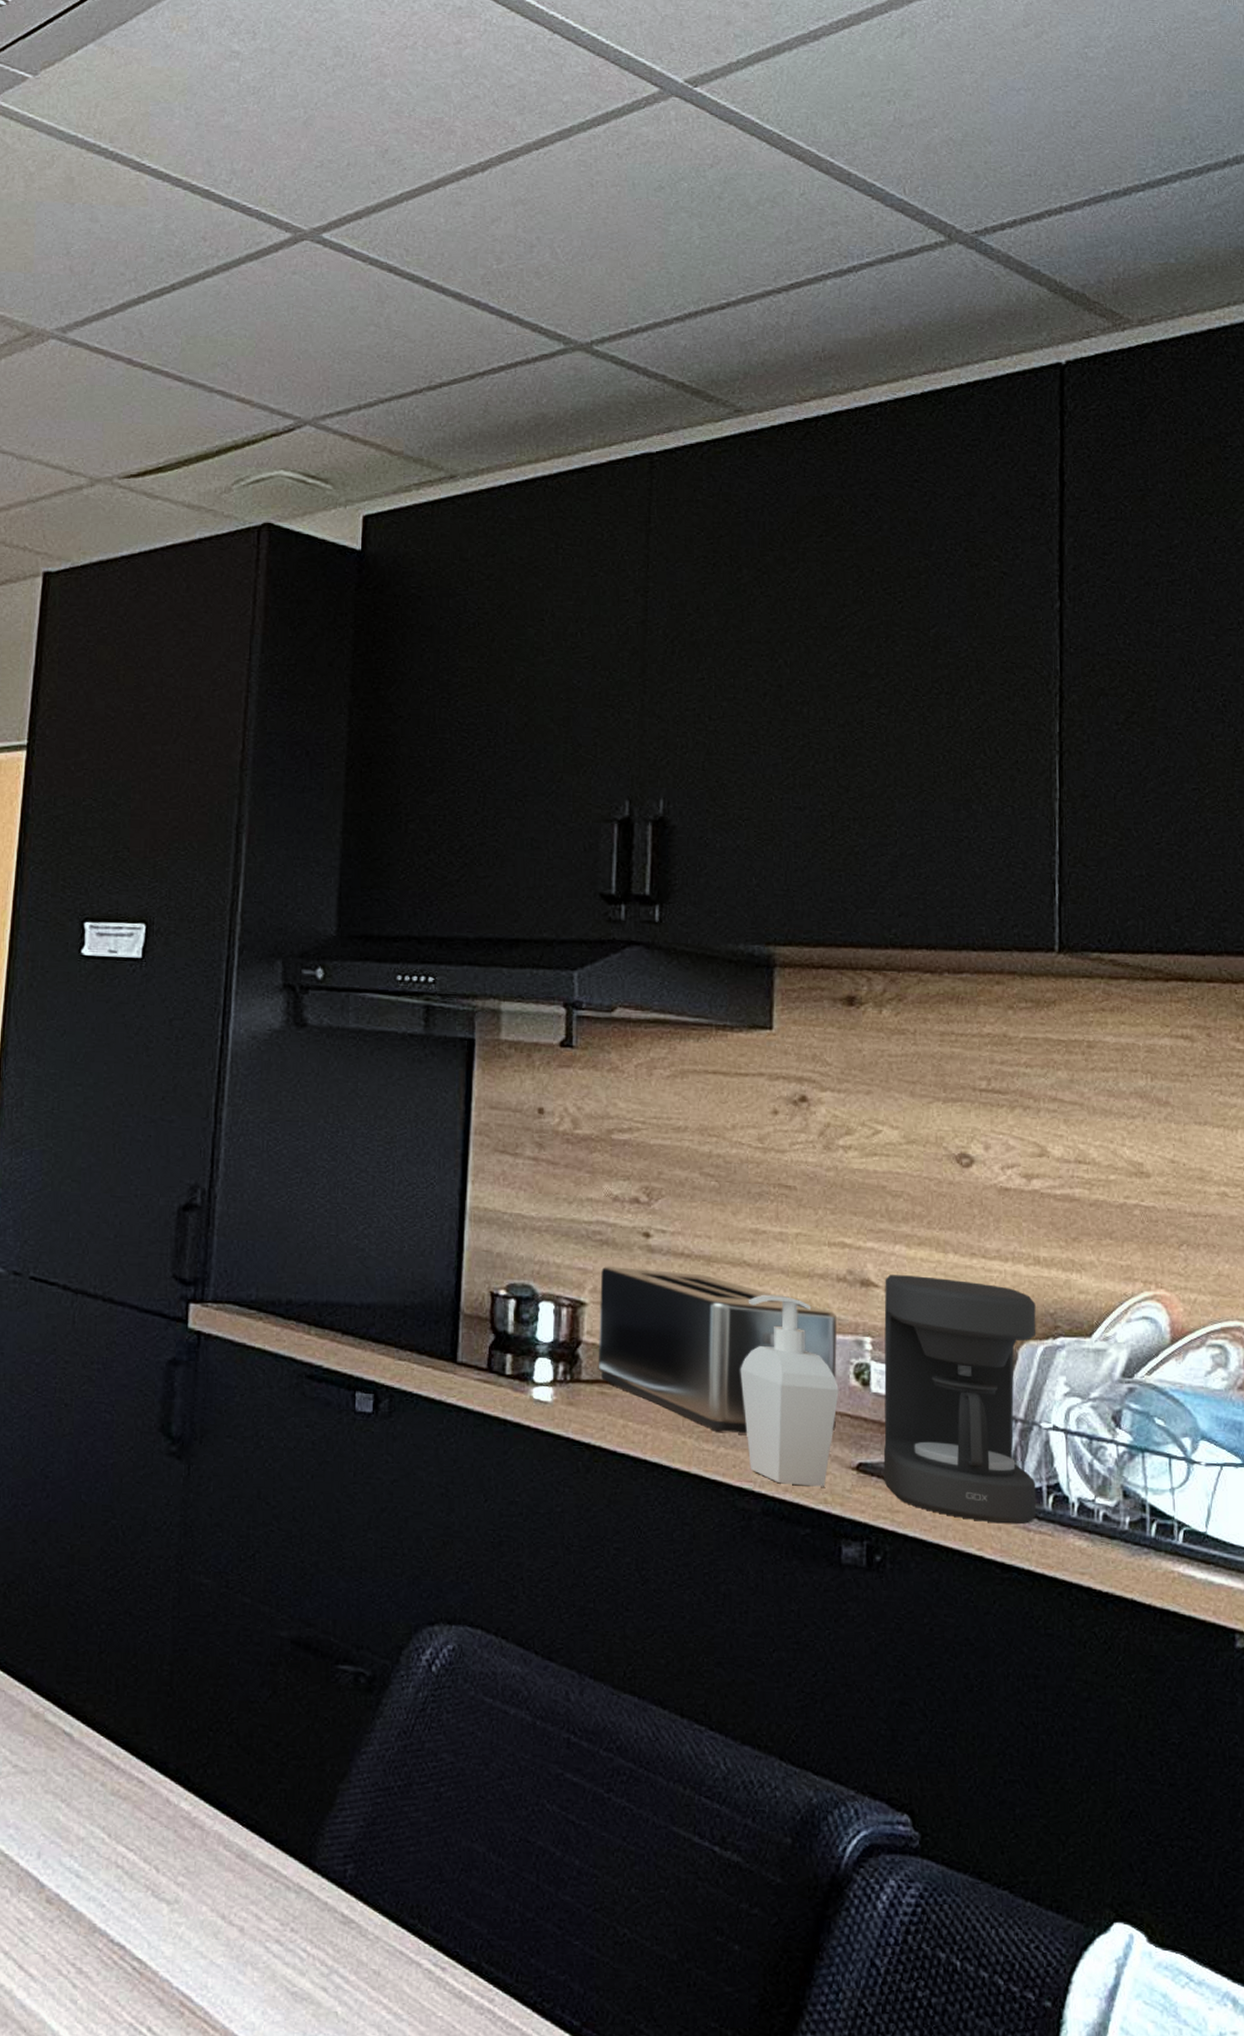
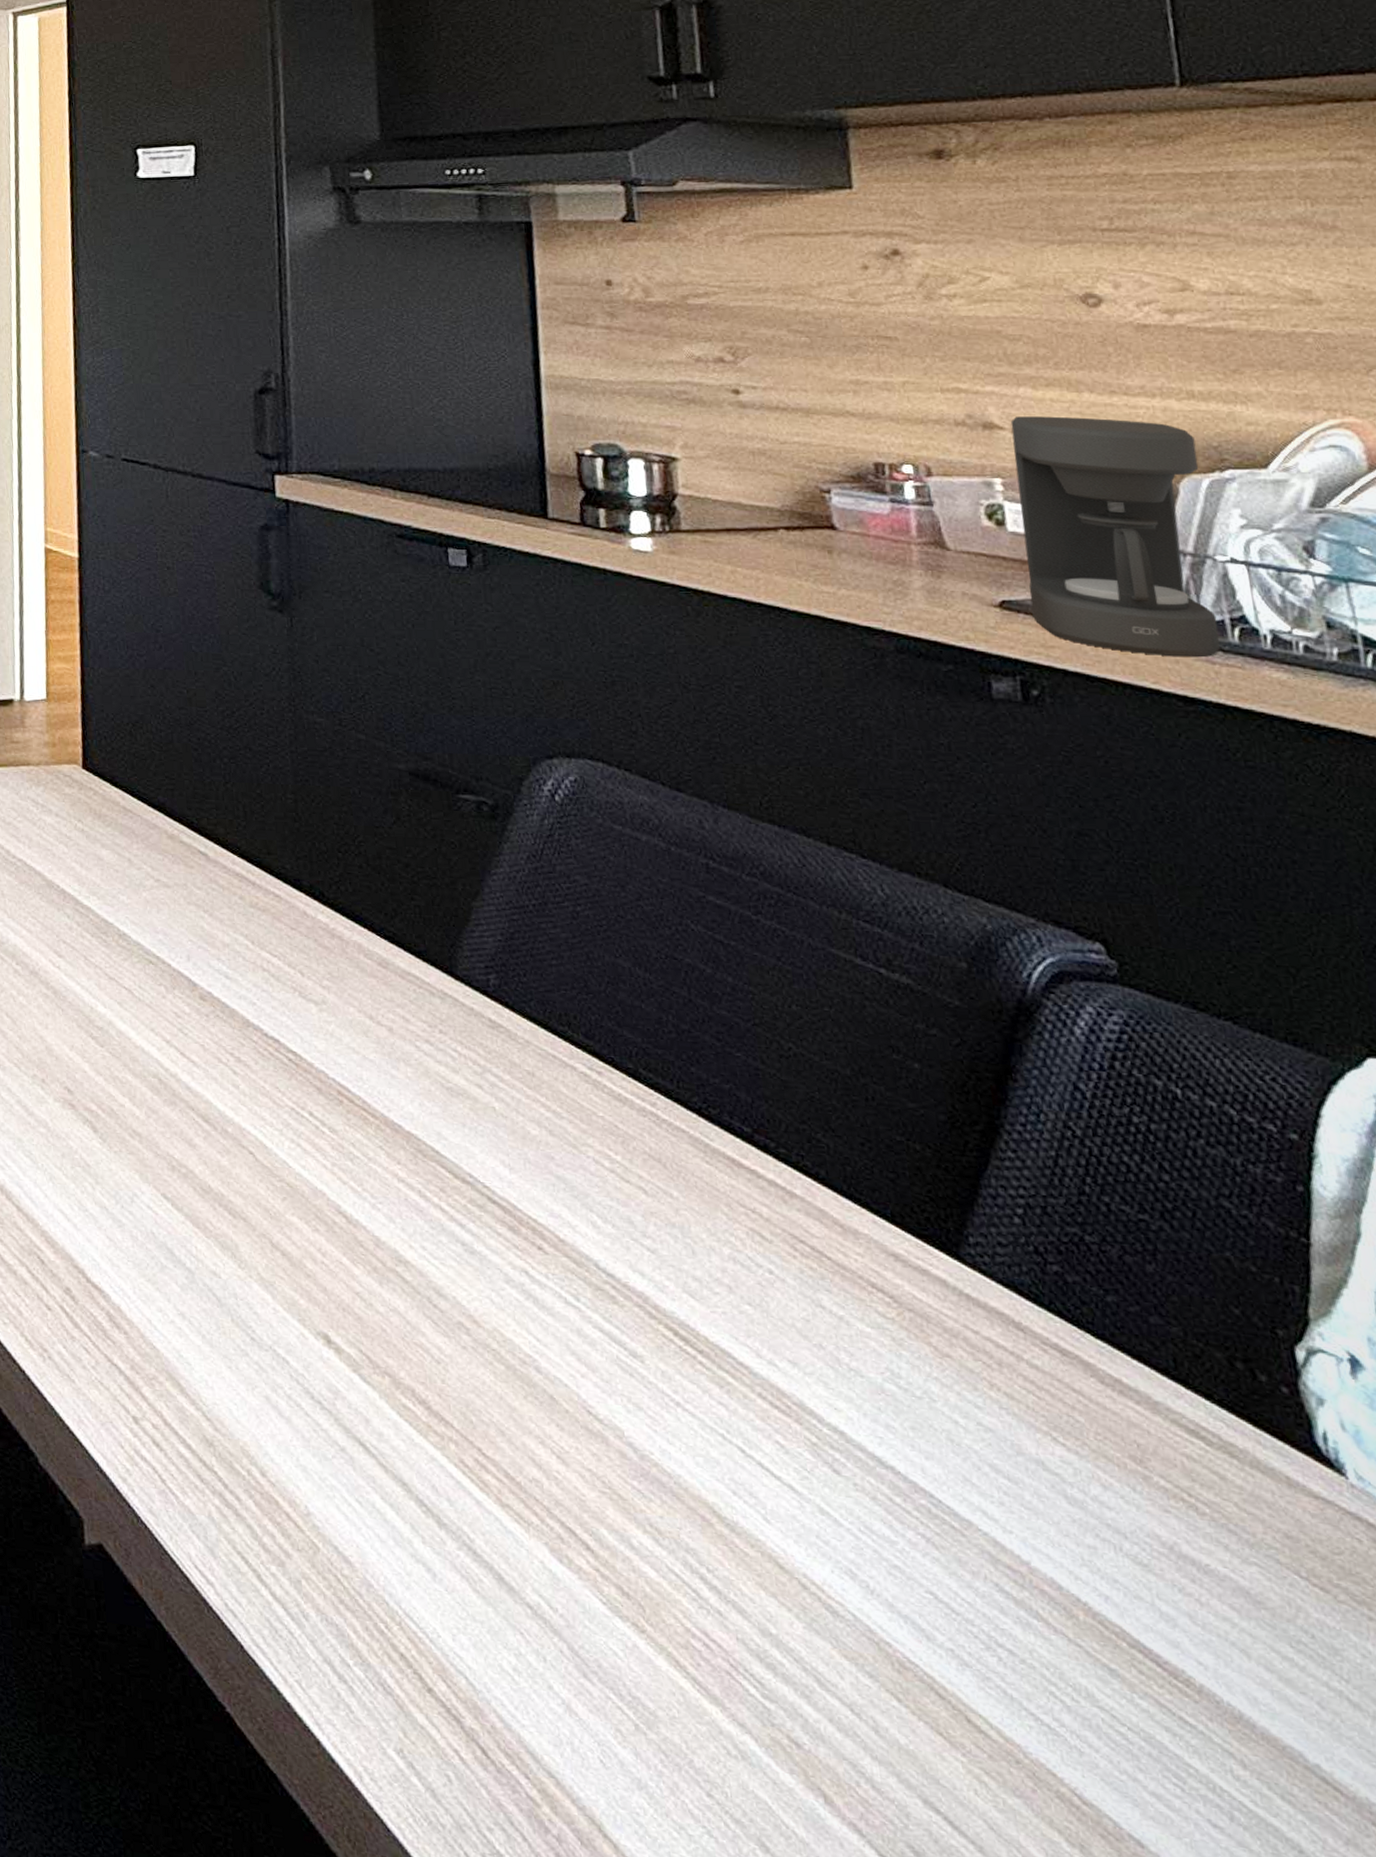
toaster: present [598,1266,838,1433] -> none [690,423,971,575]
soap bottle: present [740,1294,839,1487] -> none [854,442,971,625]

